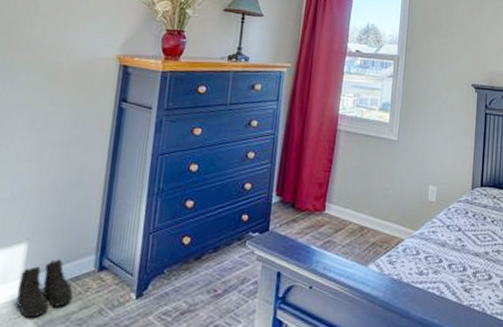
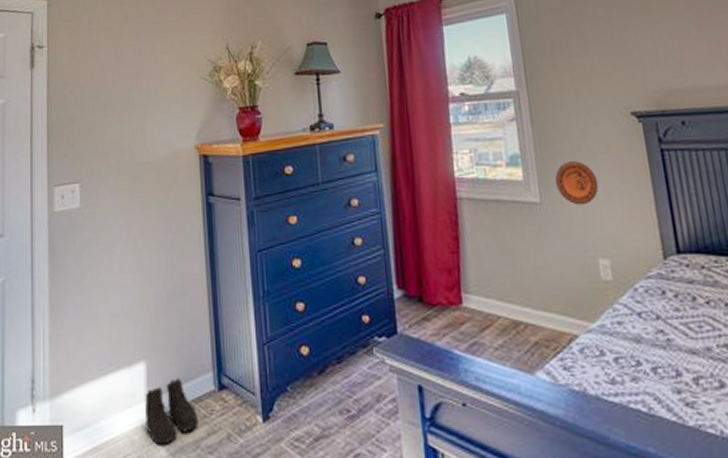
decorative plate: none [411,113,440,146] -> present [555,161,599,206]

